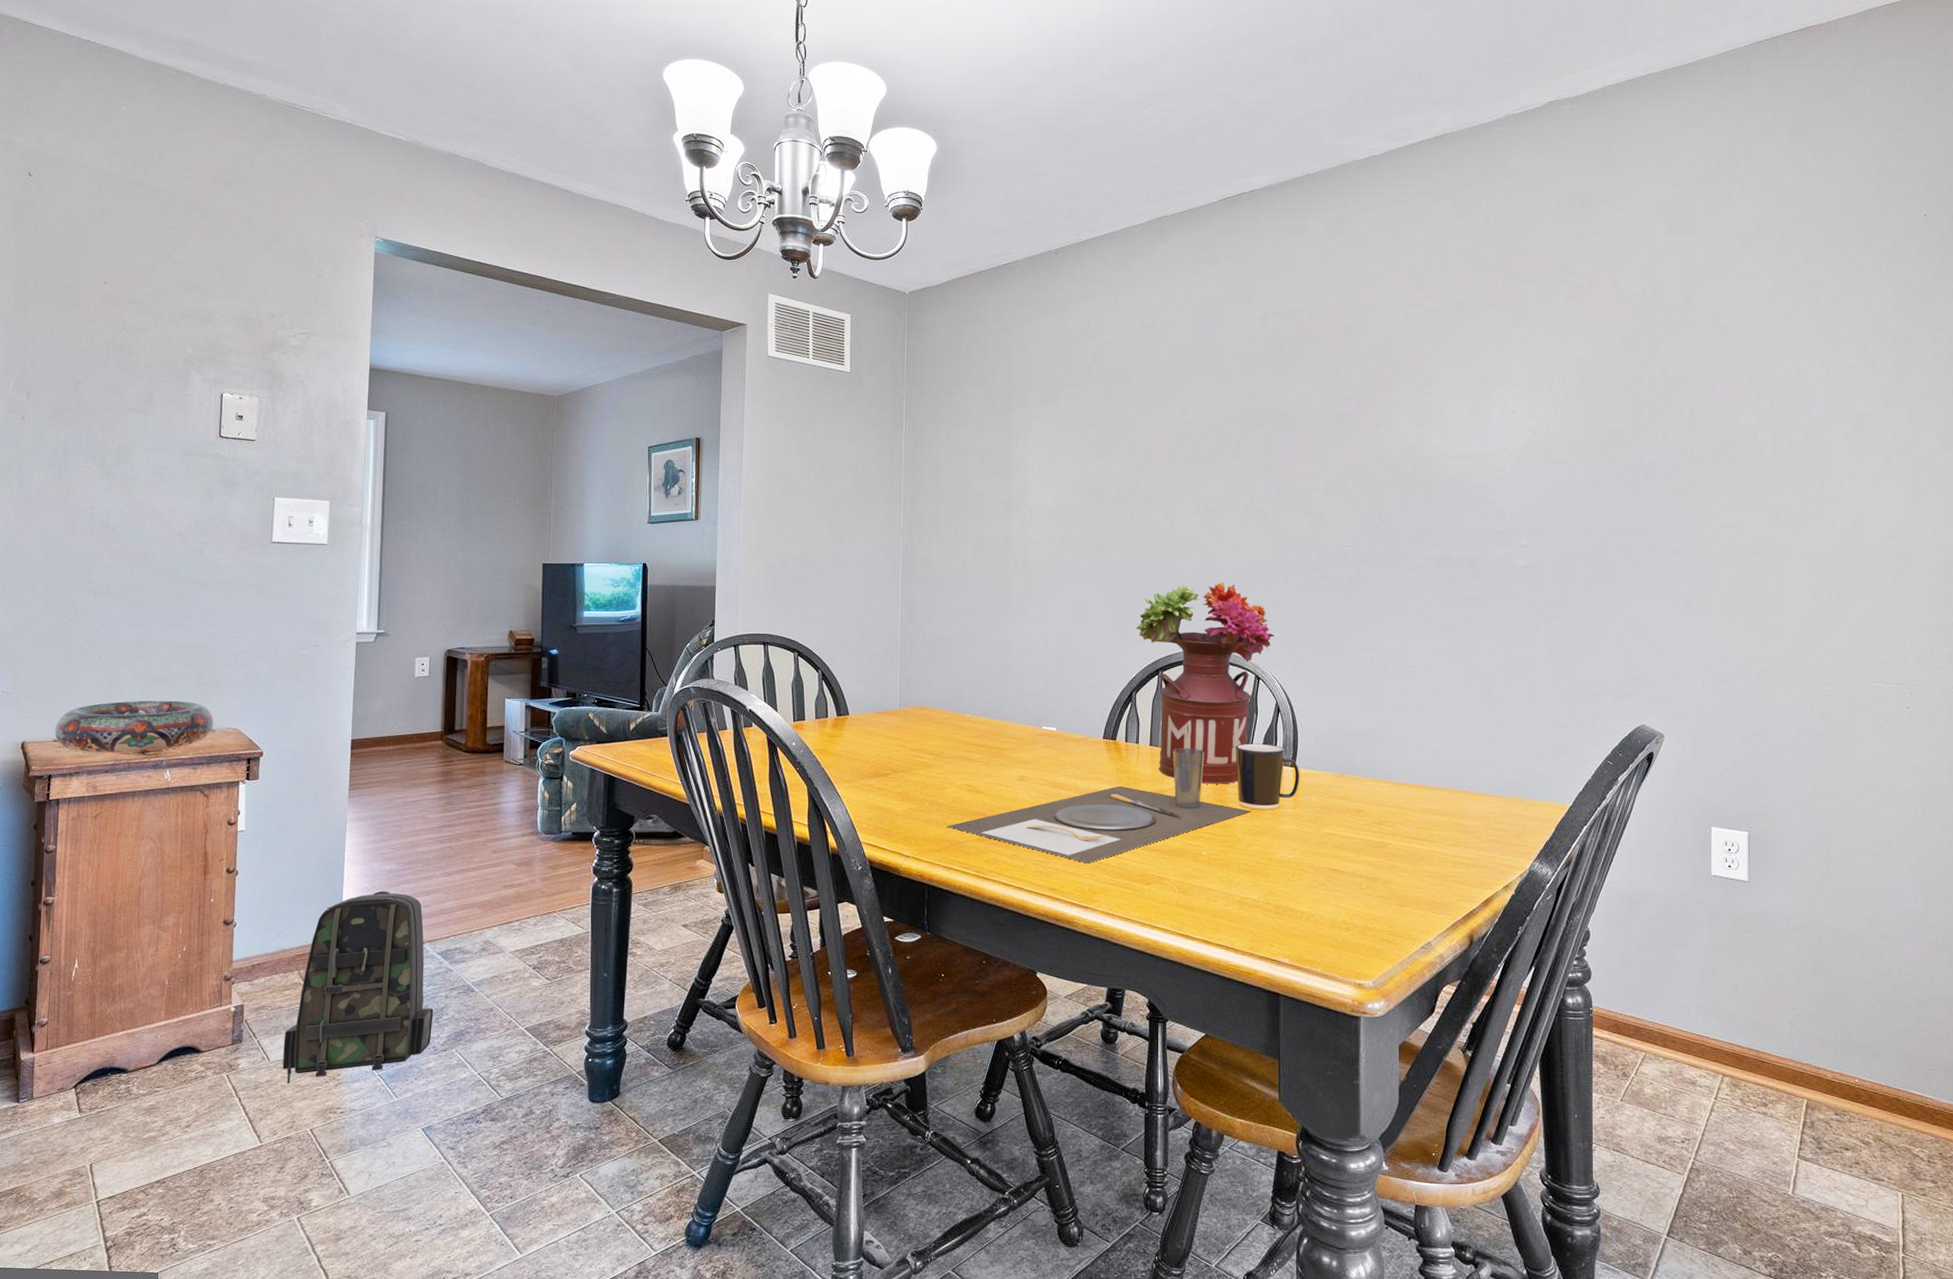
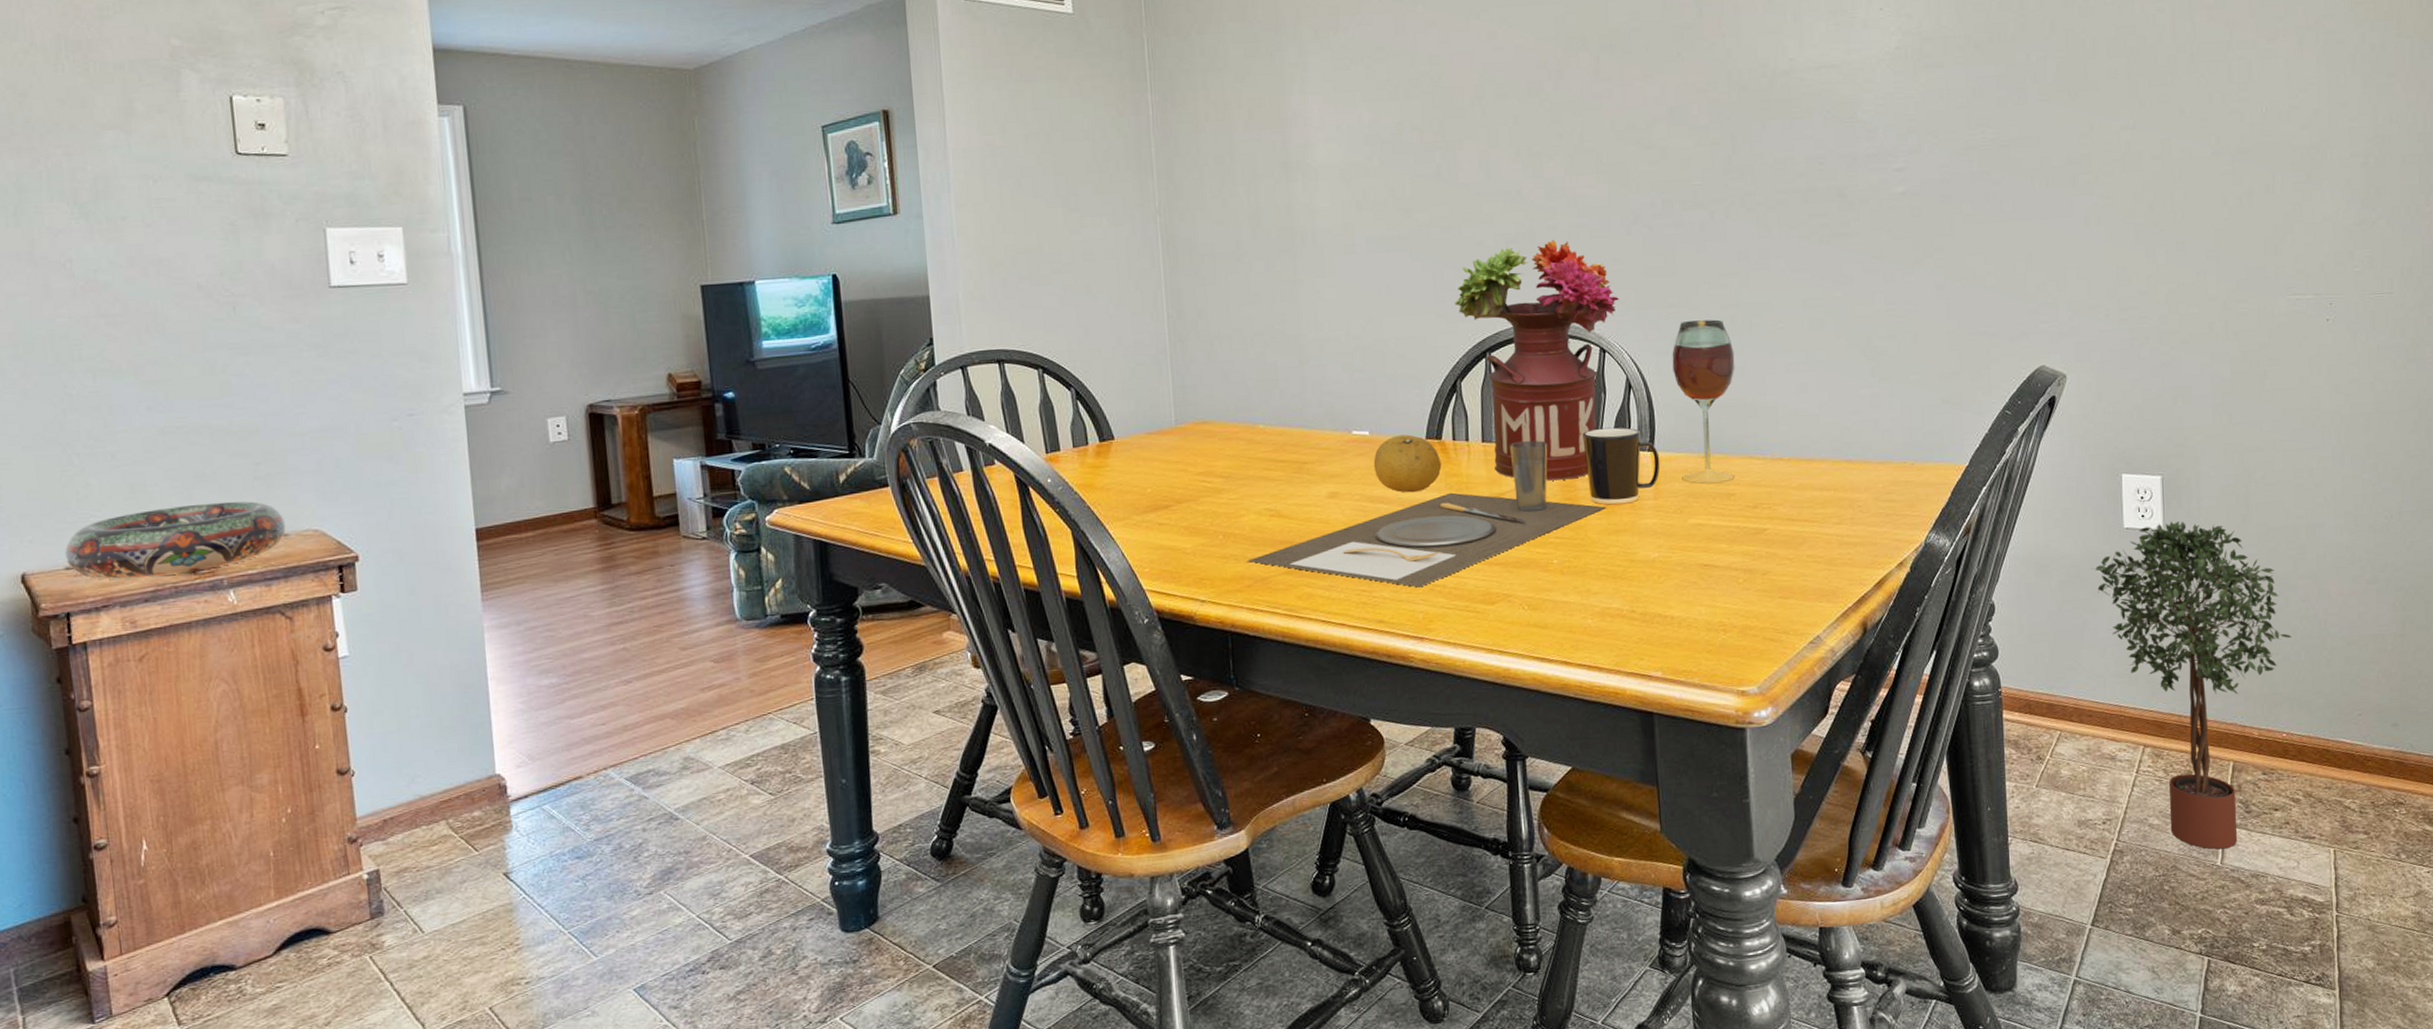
backpack: present [282,891,434,1084] -> none [438,710,631,958]
fruit: none [1058,733,1114,783] -> present [1373,434,1442,493]
wineglass: none [1316,659,1370,800] -> present [1672,319,1735,485]
potted tree: none [1681,873,1866,1180] -> present [2093,521,2292,850]

